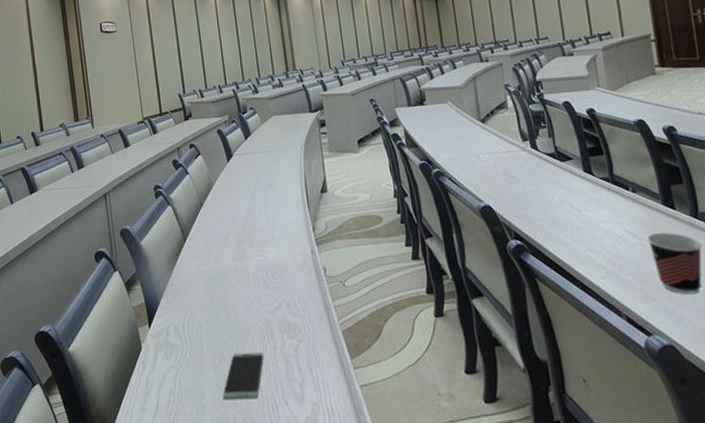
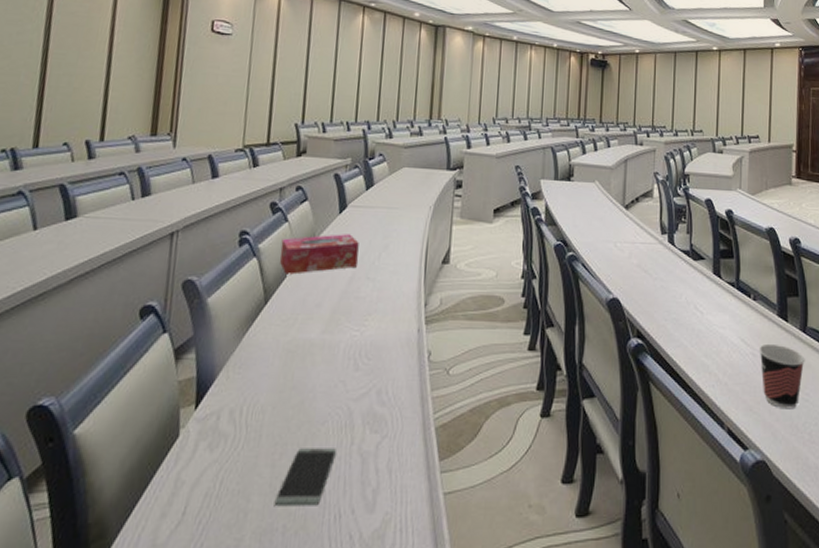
tissue box: none [187,178,251,216] -> present [279,234,359,275]

